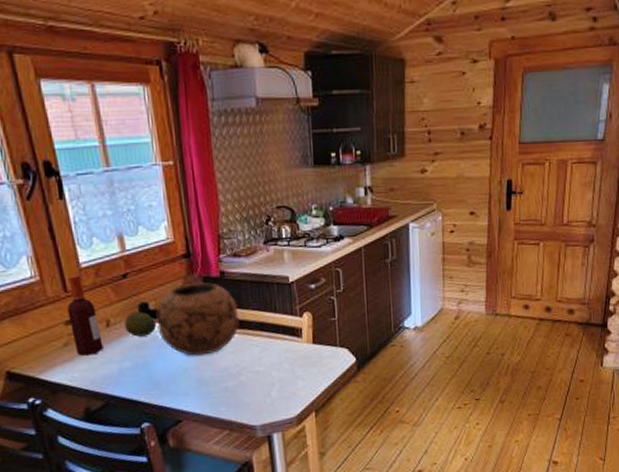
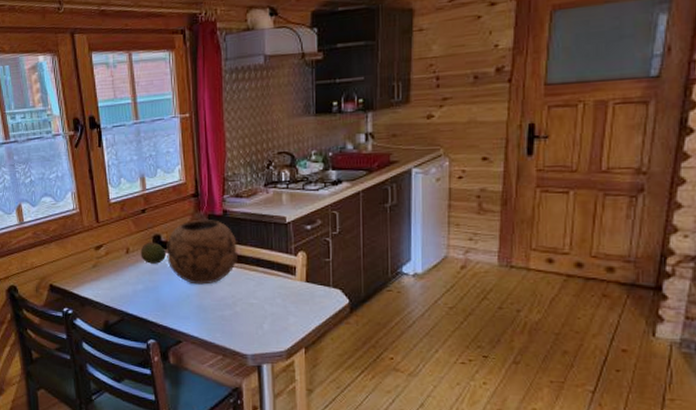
bottle: present [67,274,104,356] -> none [97,208,123,276]

